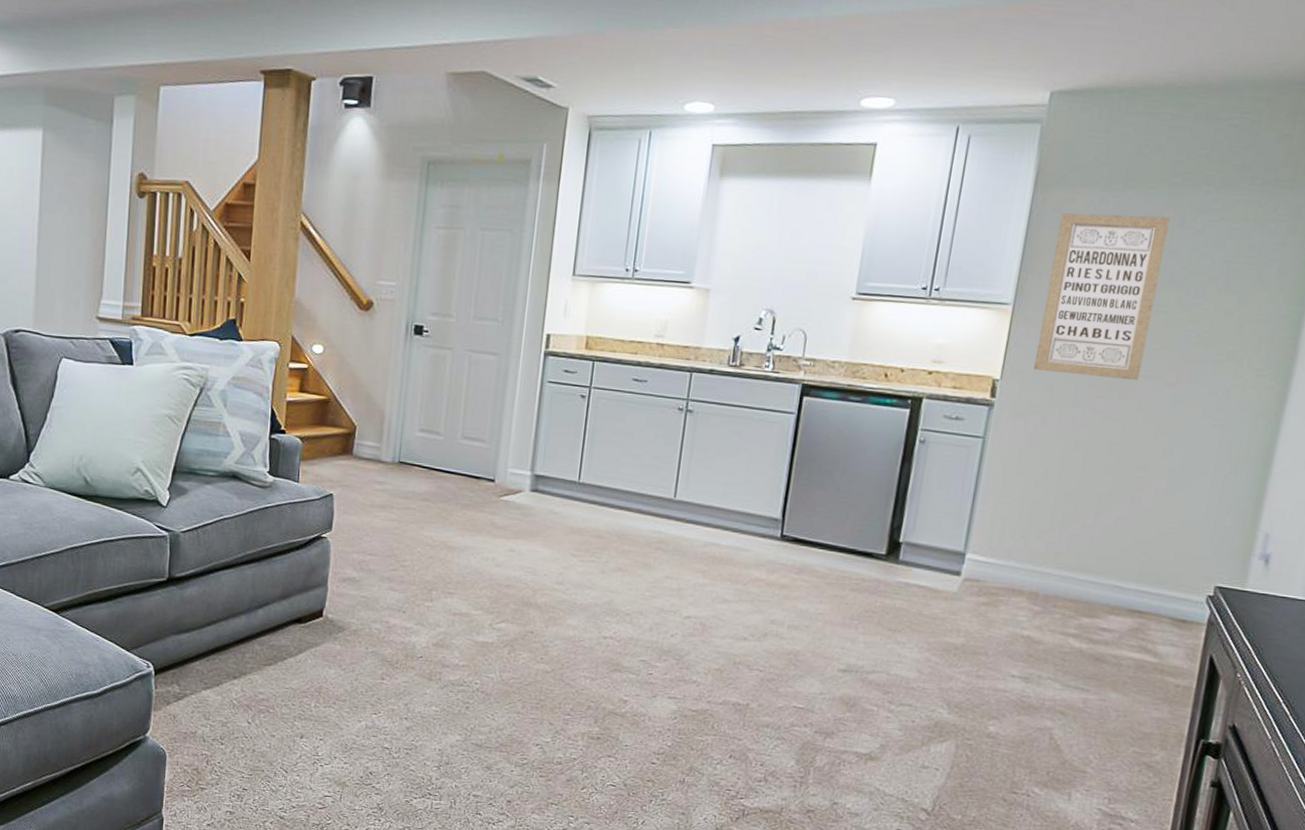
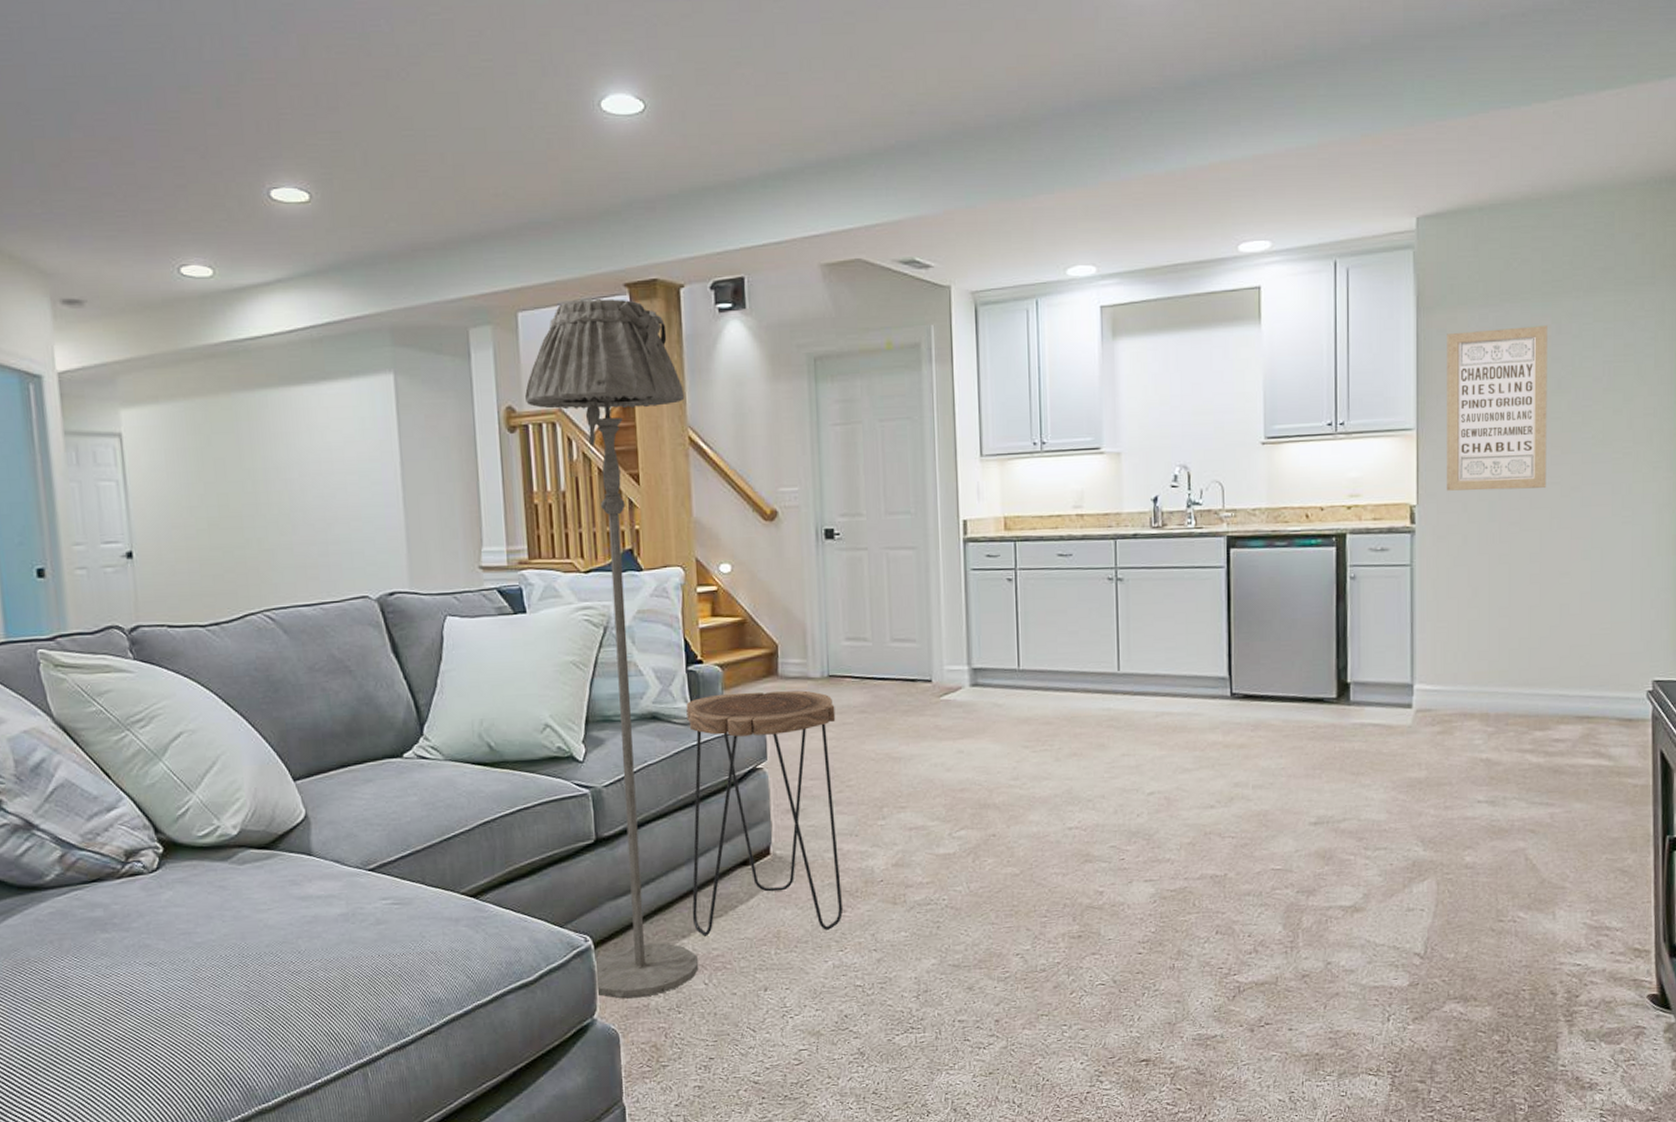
floor lamp: none [152,81,303,725] -> present [525,298,698,998]
side table: none [244,464,401,694] -> present [686,690,844,936]

